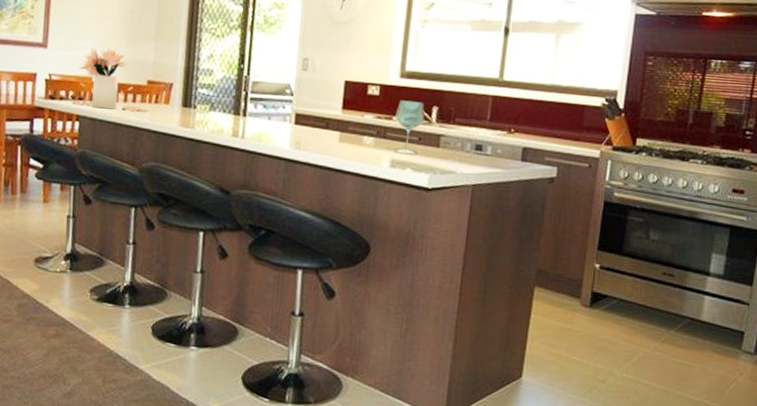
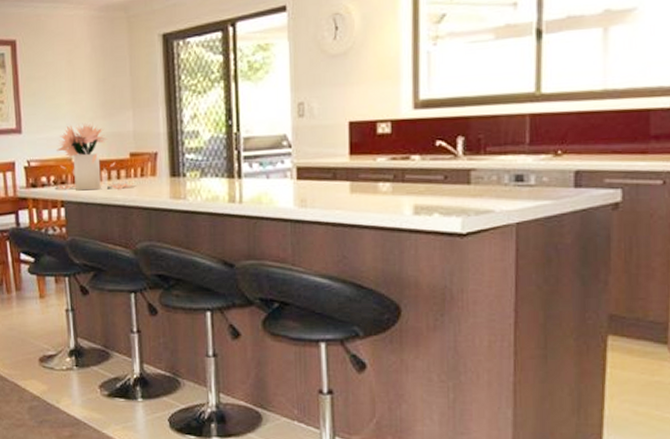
wine glass: present [394,100,425,155] -> none [413,133,449,198]

